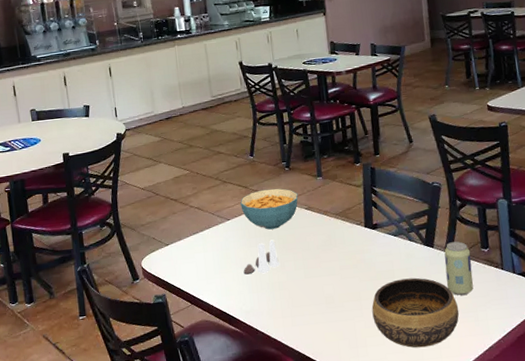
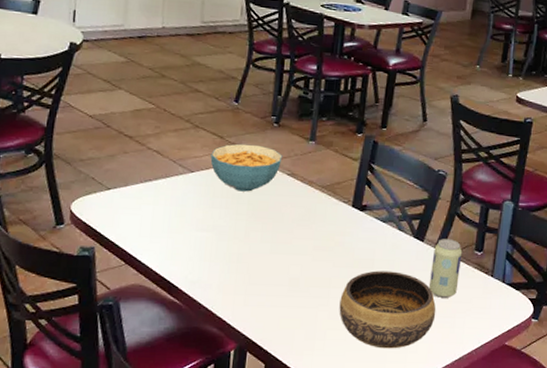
salt and pepper shaker set: present [243,240,281,274] -> none [198,203,245,241]

